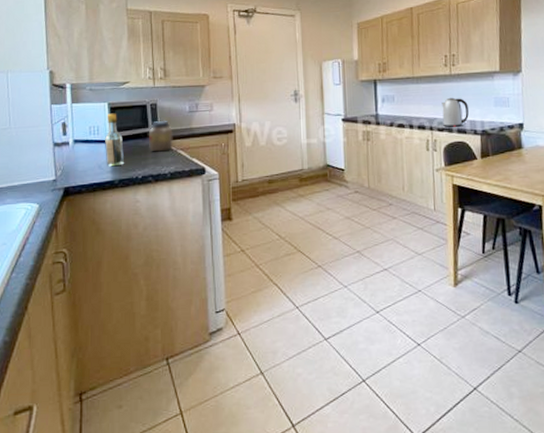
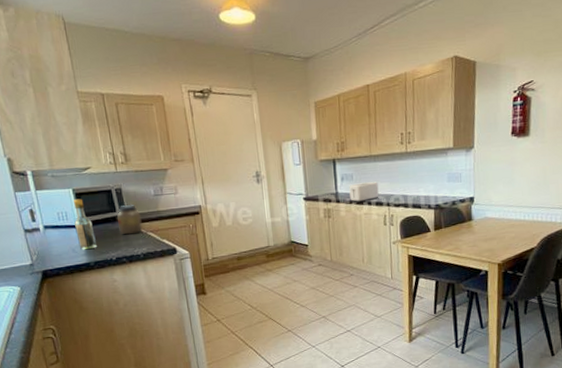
toaster: none [390,104,422,126] -> present [349,182,379,203]
kettle: present [441,97,469,129] -> none [398,174,423,204]

